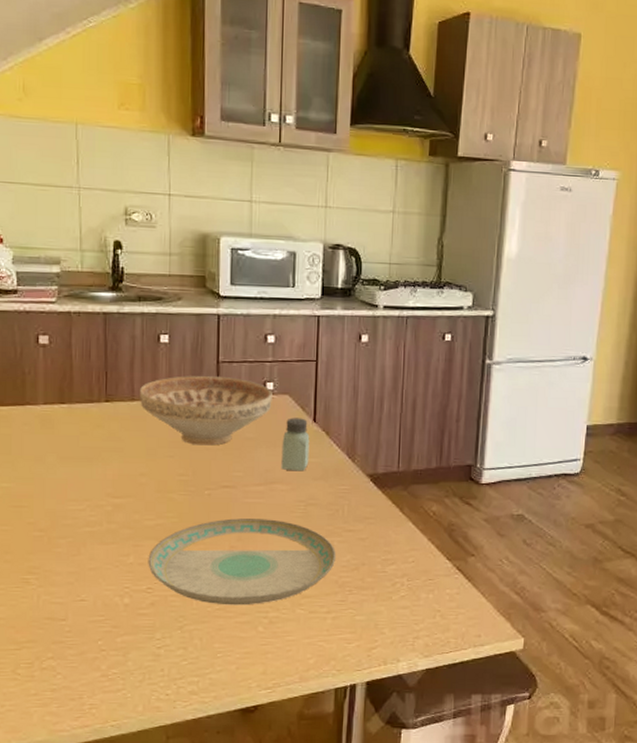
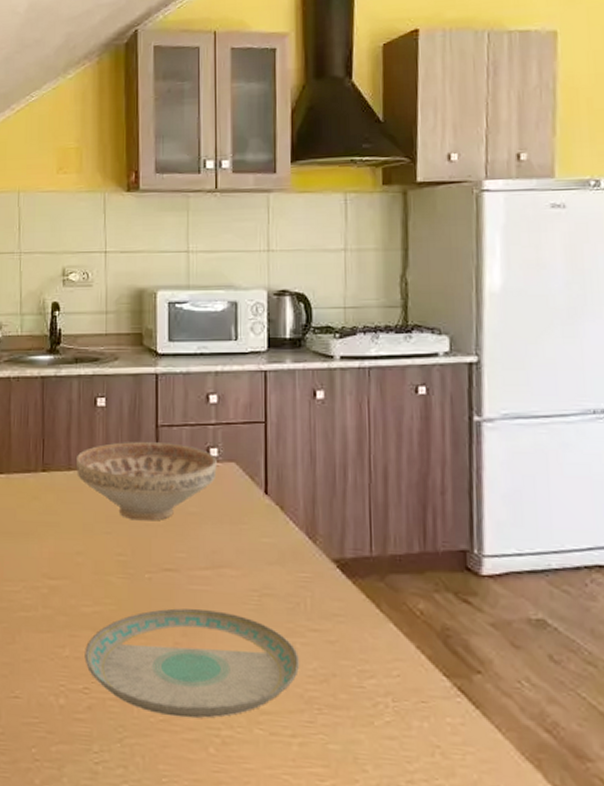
saltshaker: present [281,418,310,472] -> none [229,489,262,554]

